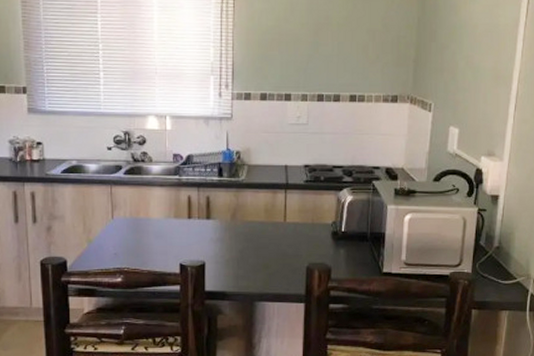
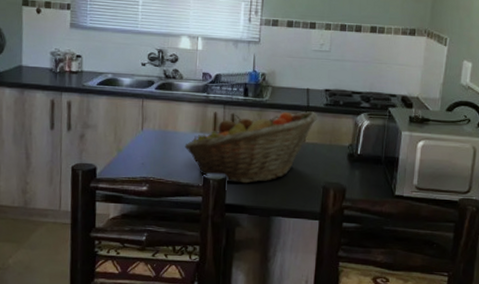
fruit basket: none [158,189,299,269] -> present [184,111,319,184]

